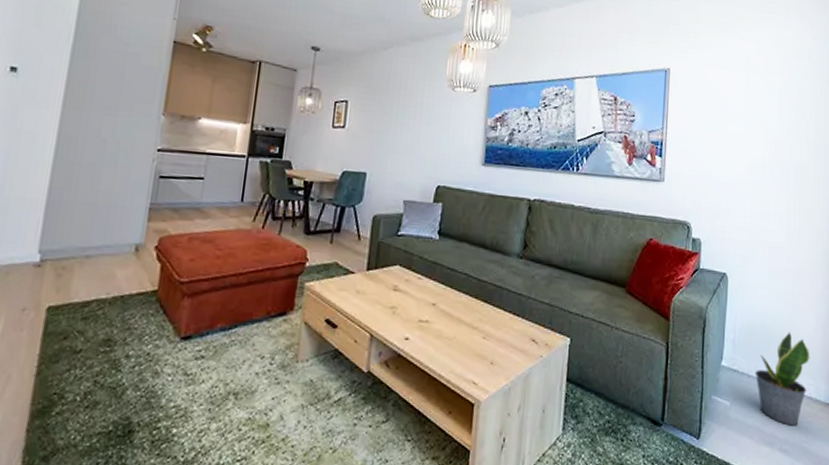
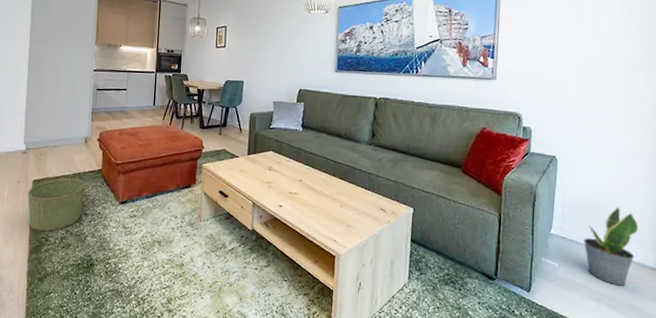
basket: none [33,303,132,385] -> present [27,178,86,232]

